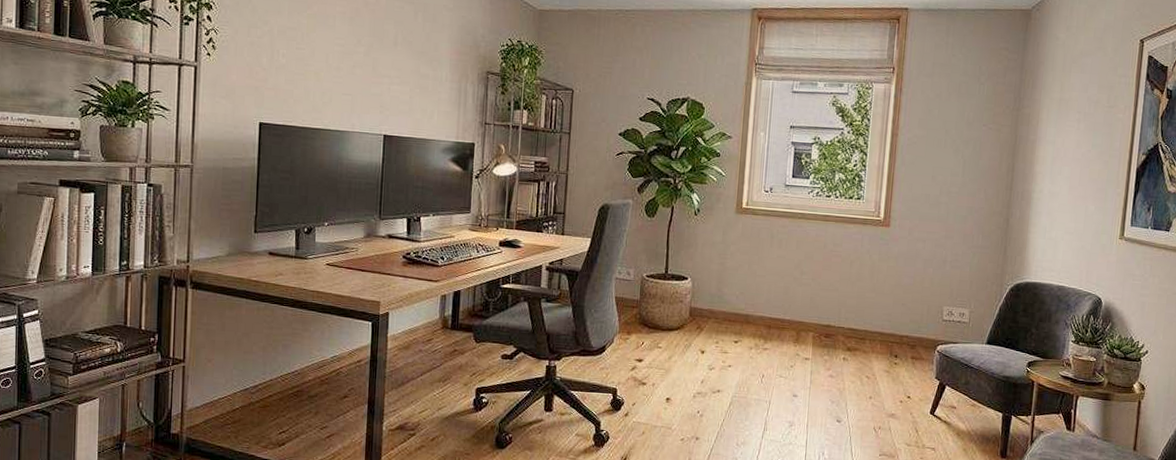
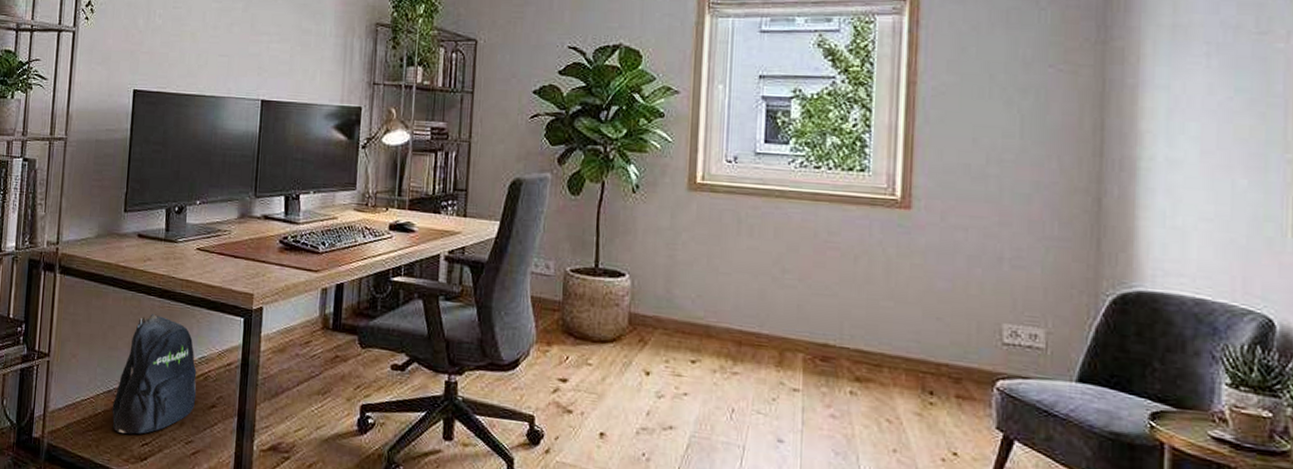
backpack: none [249,320,330,425] -> present [112,313,197,435]

